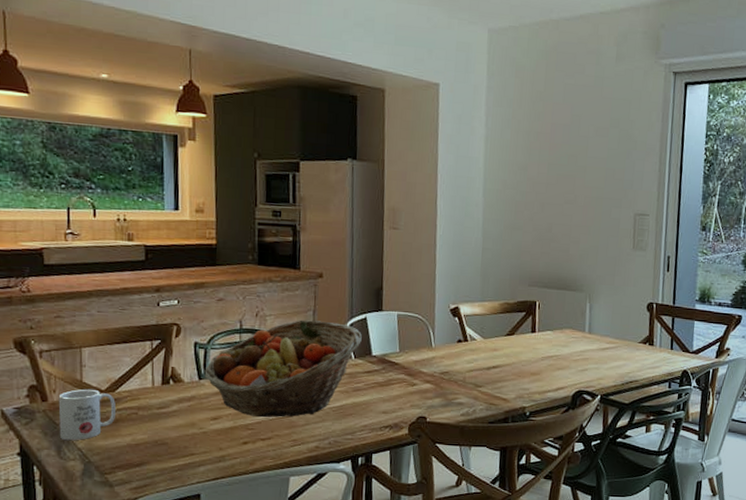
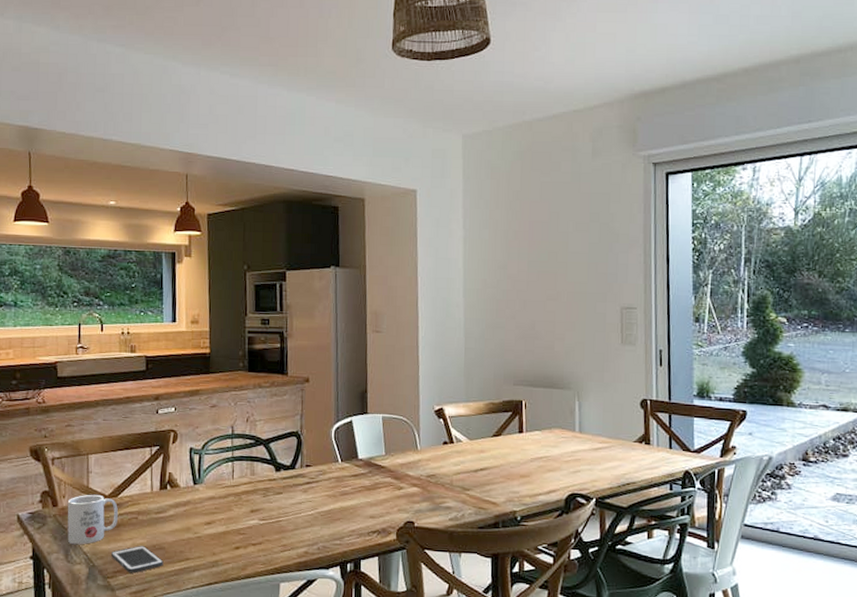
cell phone: none [108,441,167,469] -> present [110,546,164,573]
fruit basket: present [204,320,362,418] -> none [199,424,348,522]

